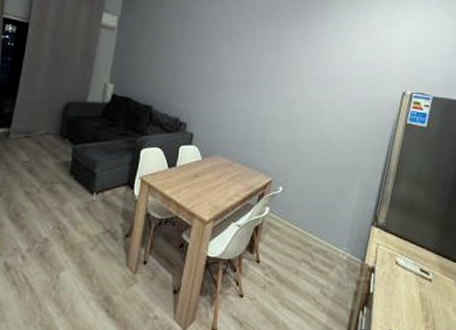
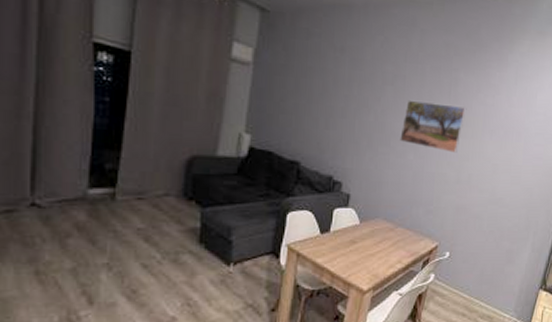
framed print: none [235,52,293,97] -> present [400,99,467,153]

